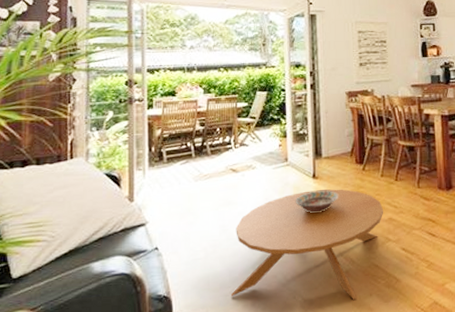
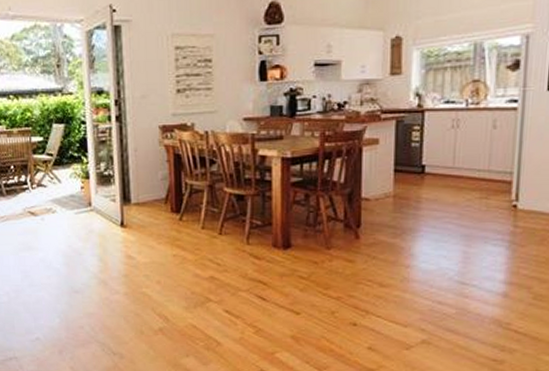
coffee table: present [230,189,384,300] -> none [36,240,205,358]
decorative bowl: present [295,190,338,214] -> none [101,240,151,266]

